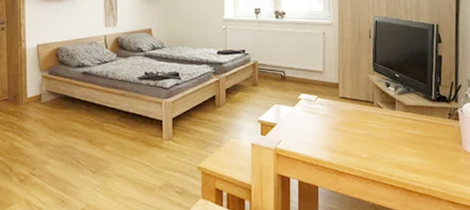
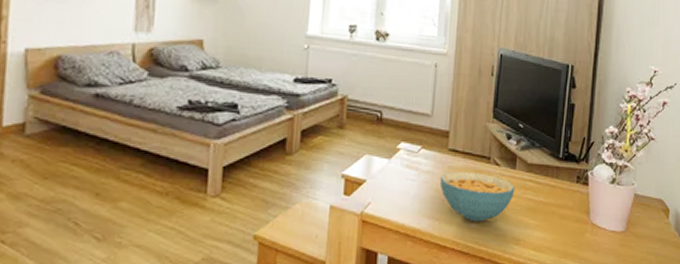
cereal bowl: none [334,114,396,153] -> present [439,172,515,222]

